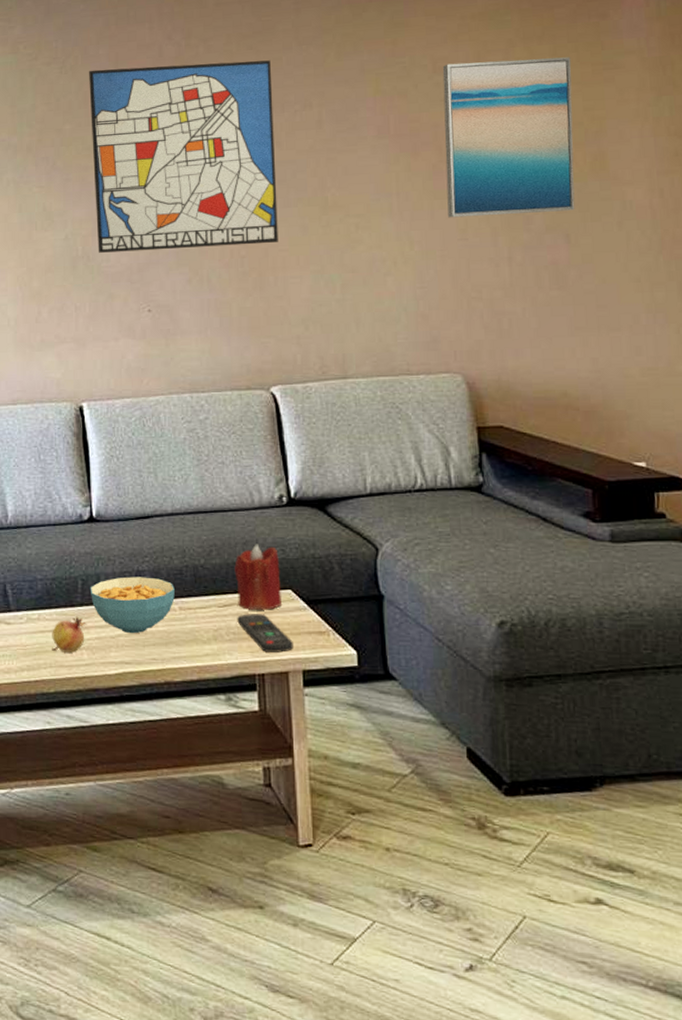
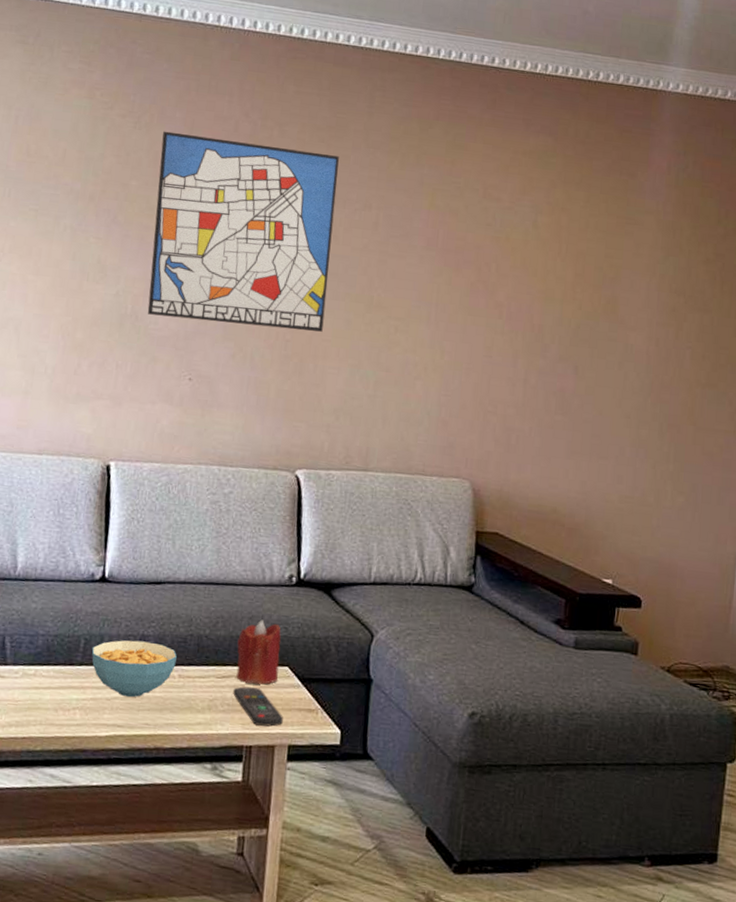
fruit: present [51,616,86,653] -> none [43,675,83,712]
wall art: present [442,57,575,218] -> none [478,192,601,346]

